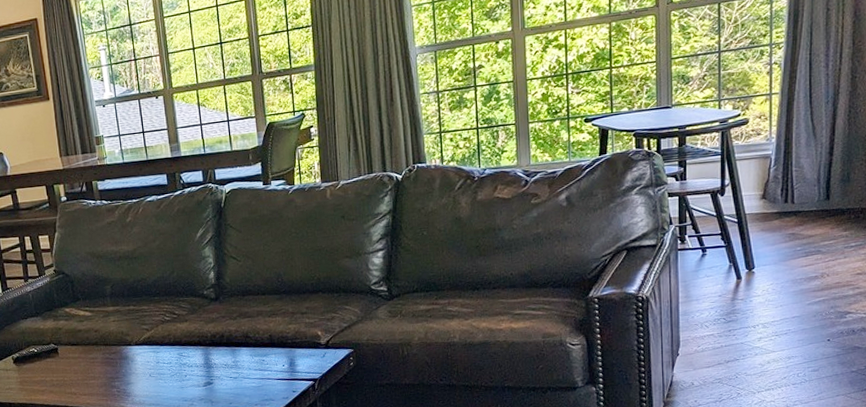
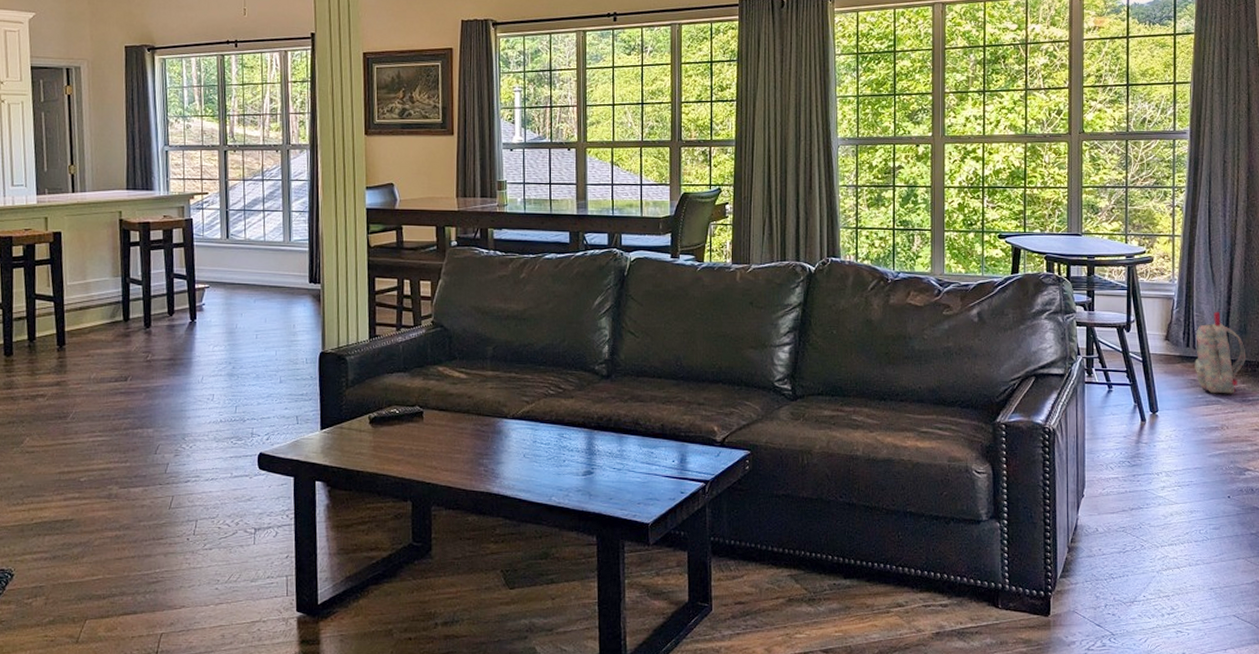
backpack: none [793,163,849,245] -> present [1195,311,1246,394]

